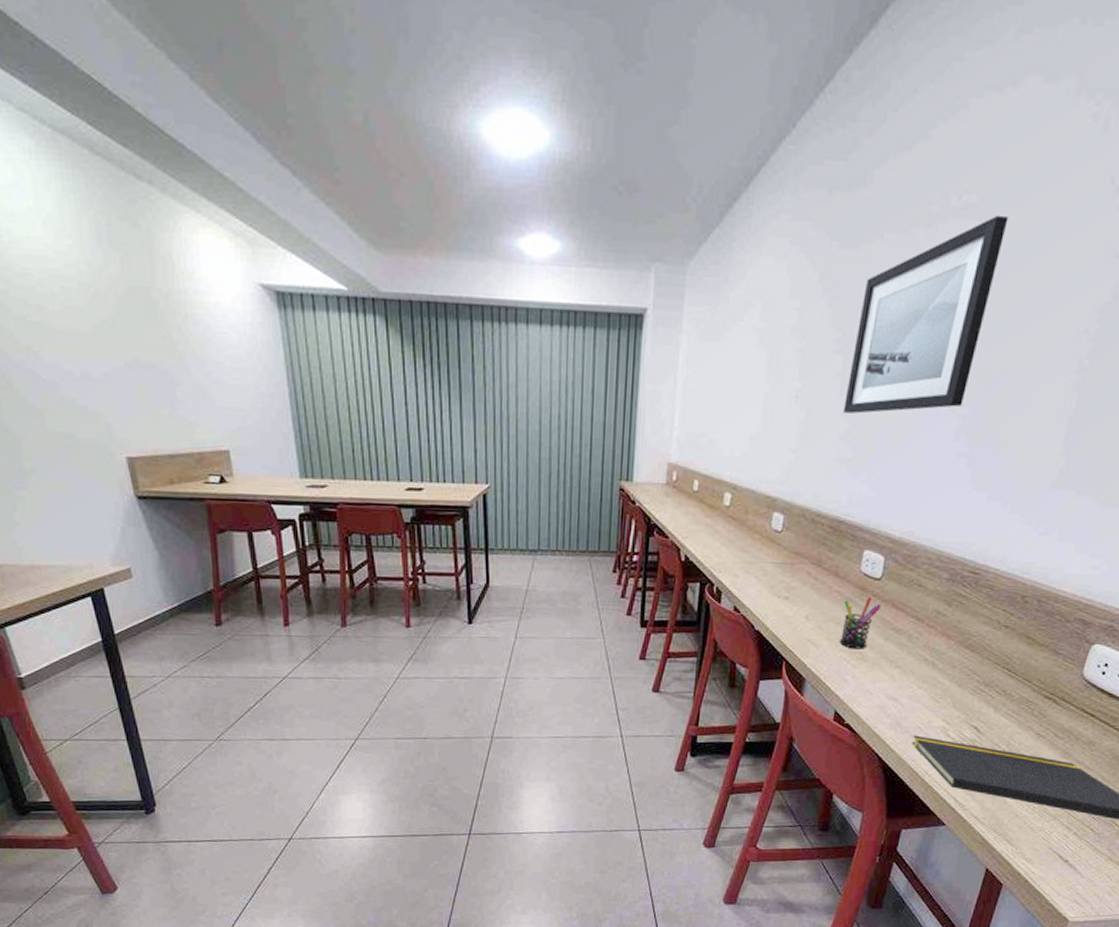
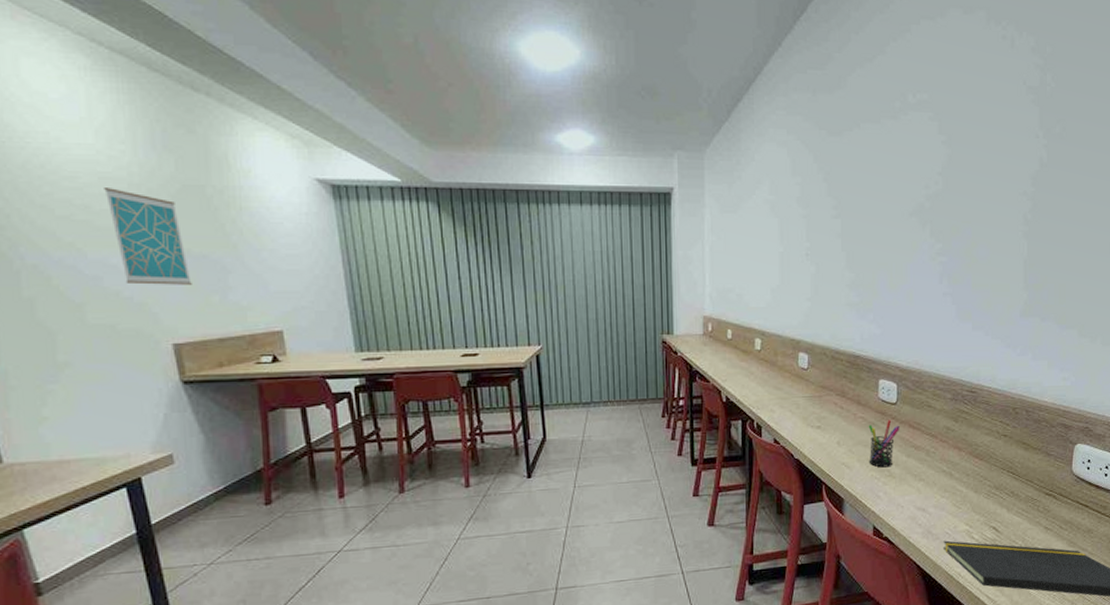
wall art: none [55,287,142,396] -> present [104,188,192,285]
wall art: present [843,215,1009,414] -> none [846,108,953,265]

